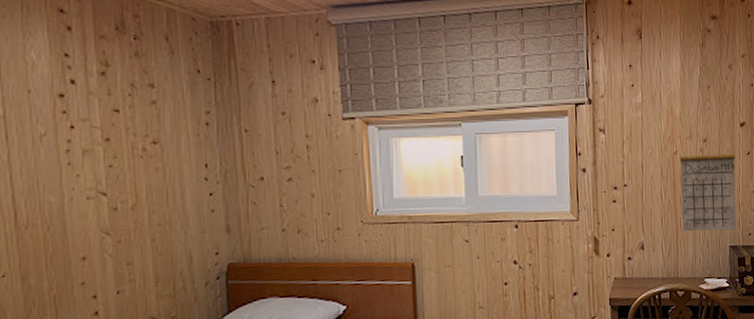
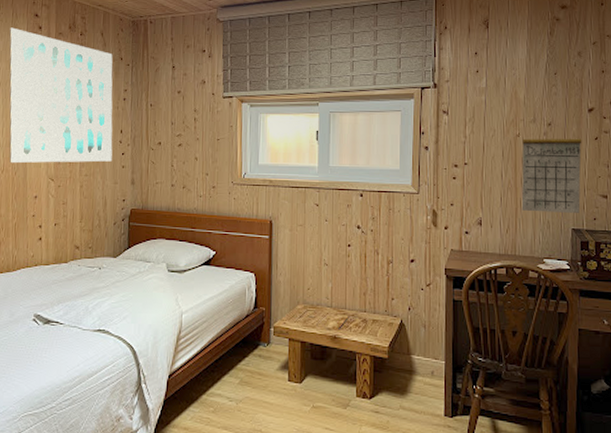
wall art: none [19,27,195,216] -> present [9,27,113,164]

